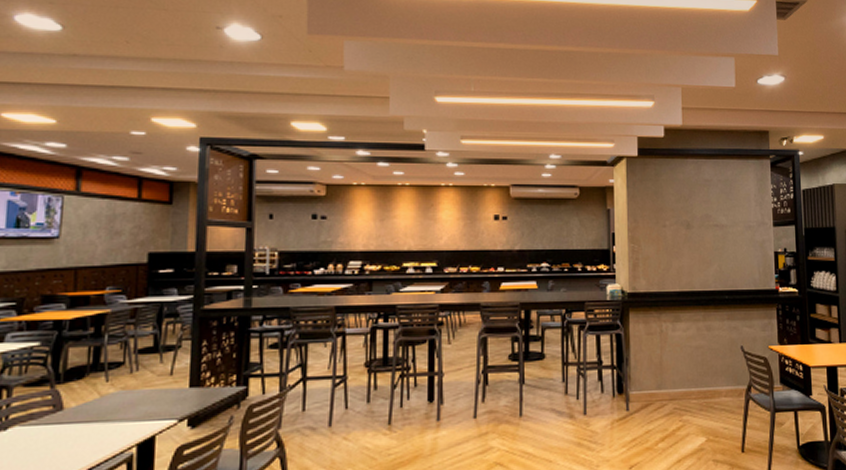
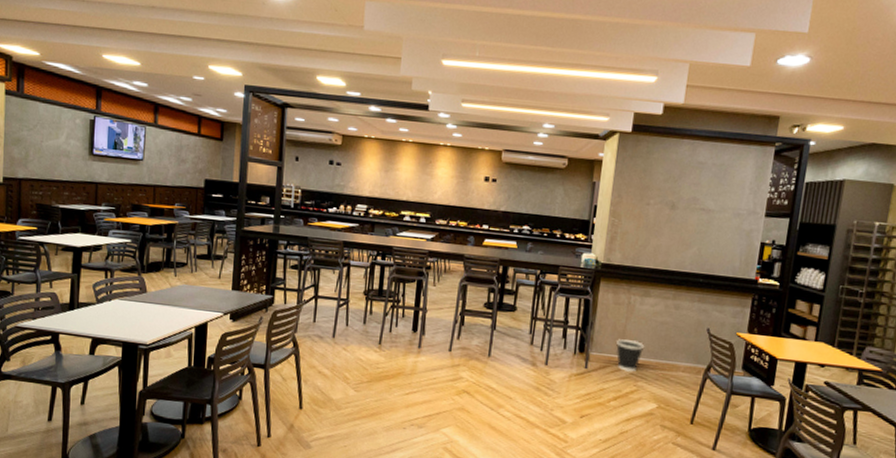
wastebasket: none [654,371,684,407] -> present [615,339,645,372]

